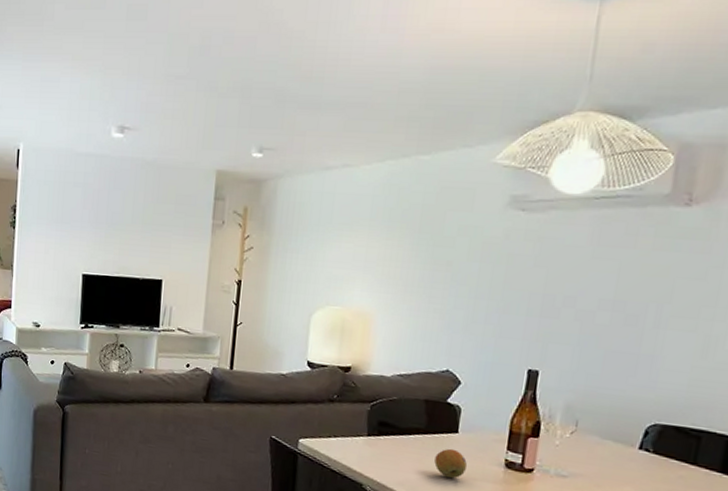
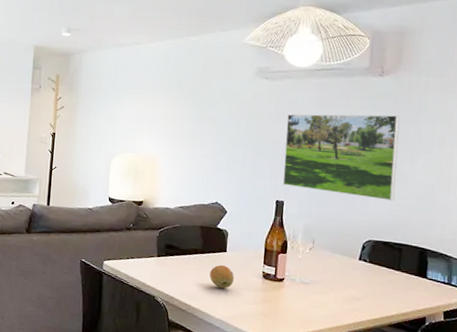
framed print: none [538,257,712,374] -> present [282,114,400,201]

